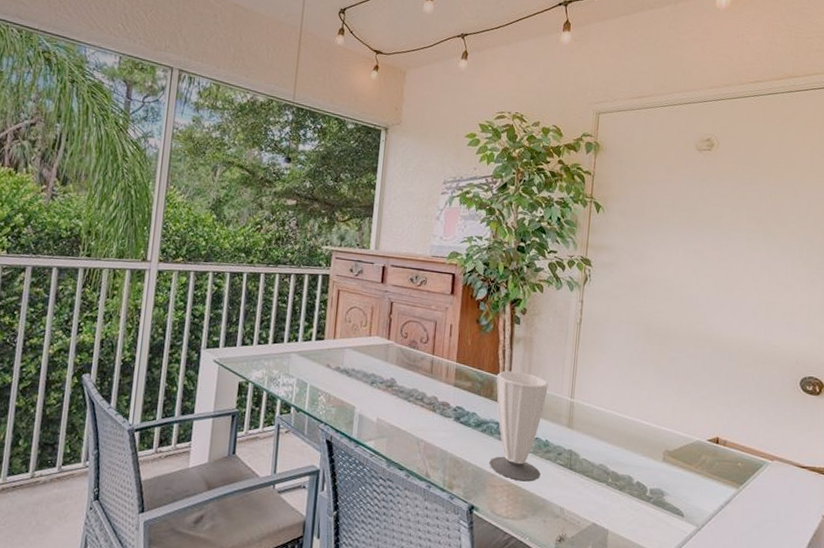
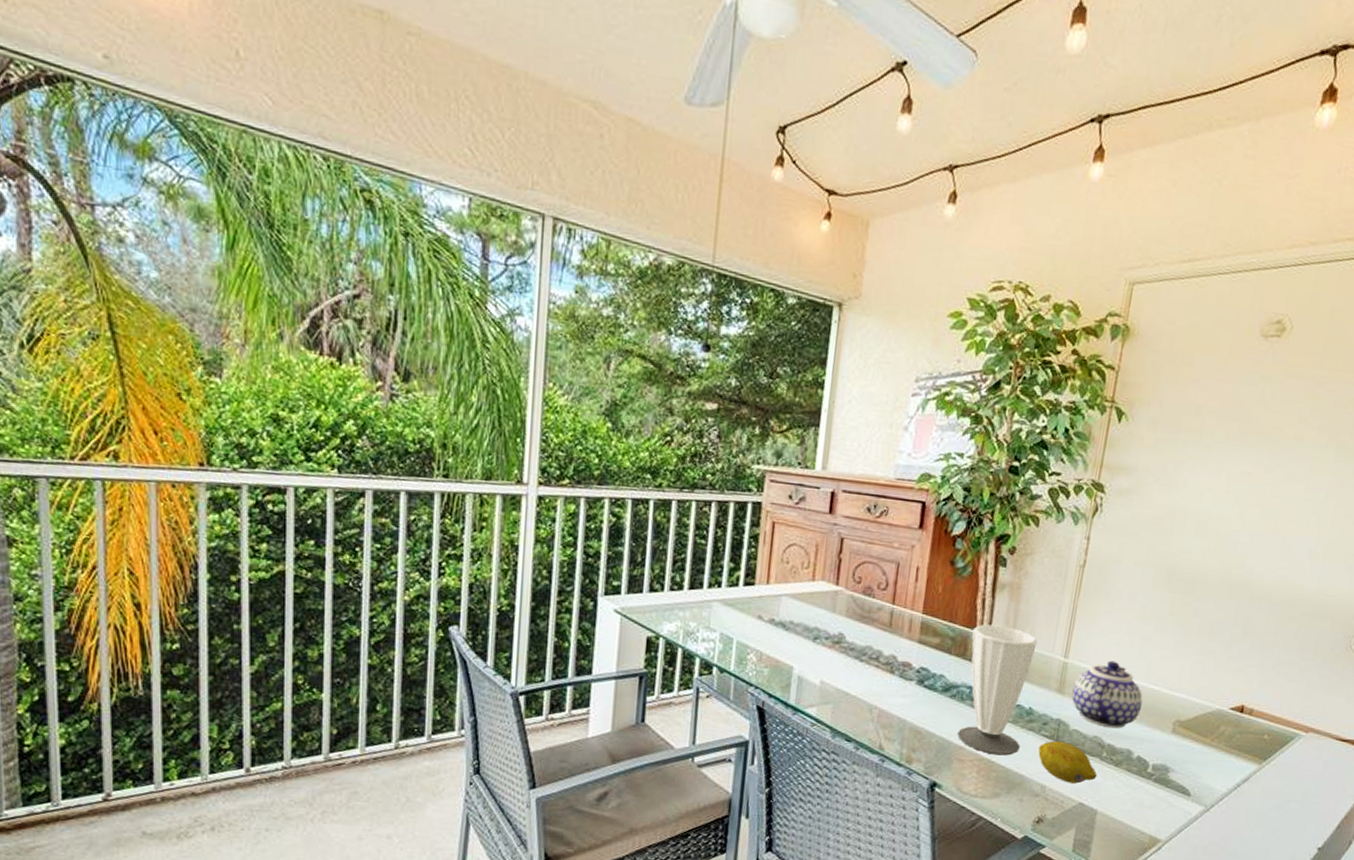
fruit: none [556,468,606,506] -> present [1038,740,1097,784]
teapot: none [579,400,637,458] -> present [1071,660,1143,729]

